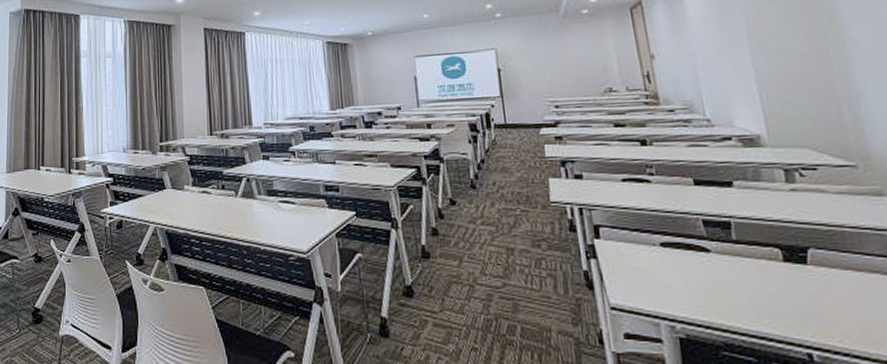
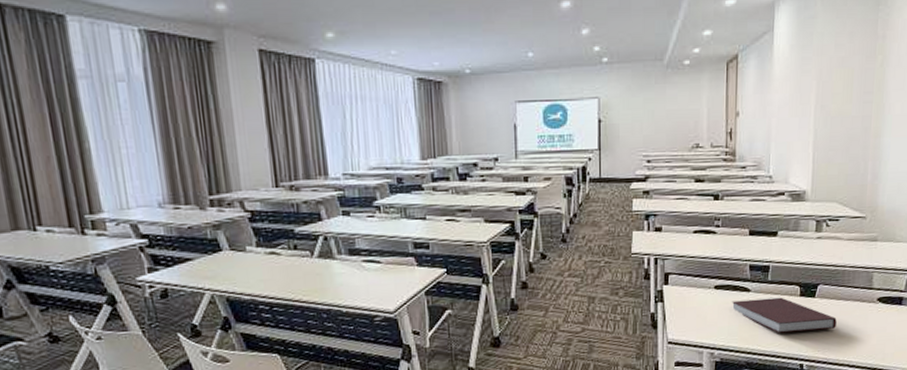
notebook: none [686,261,852,308] -> present [731,297,837,333]

